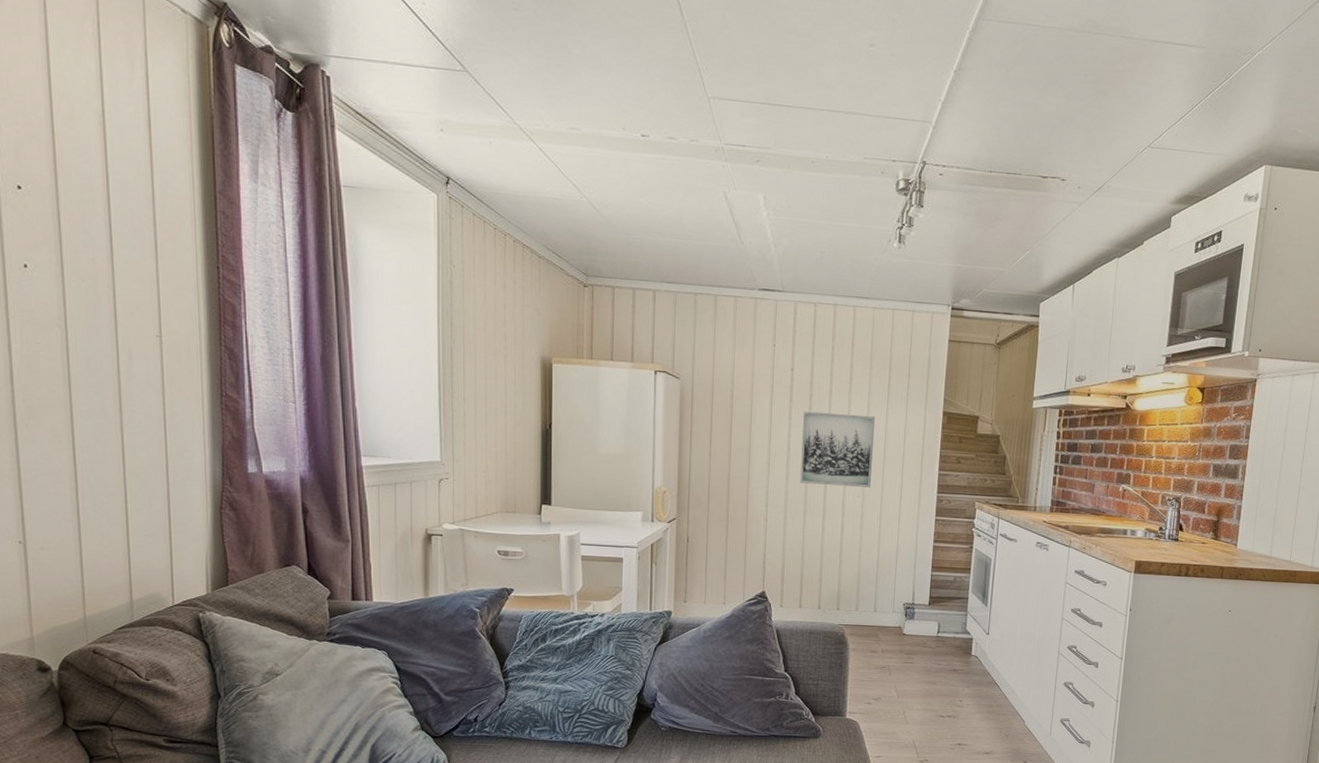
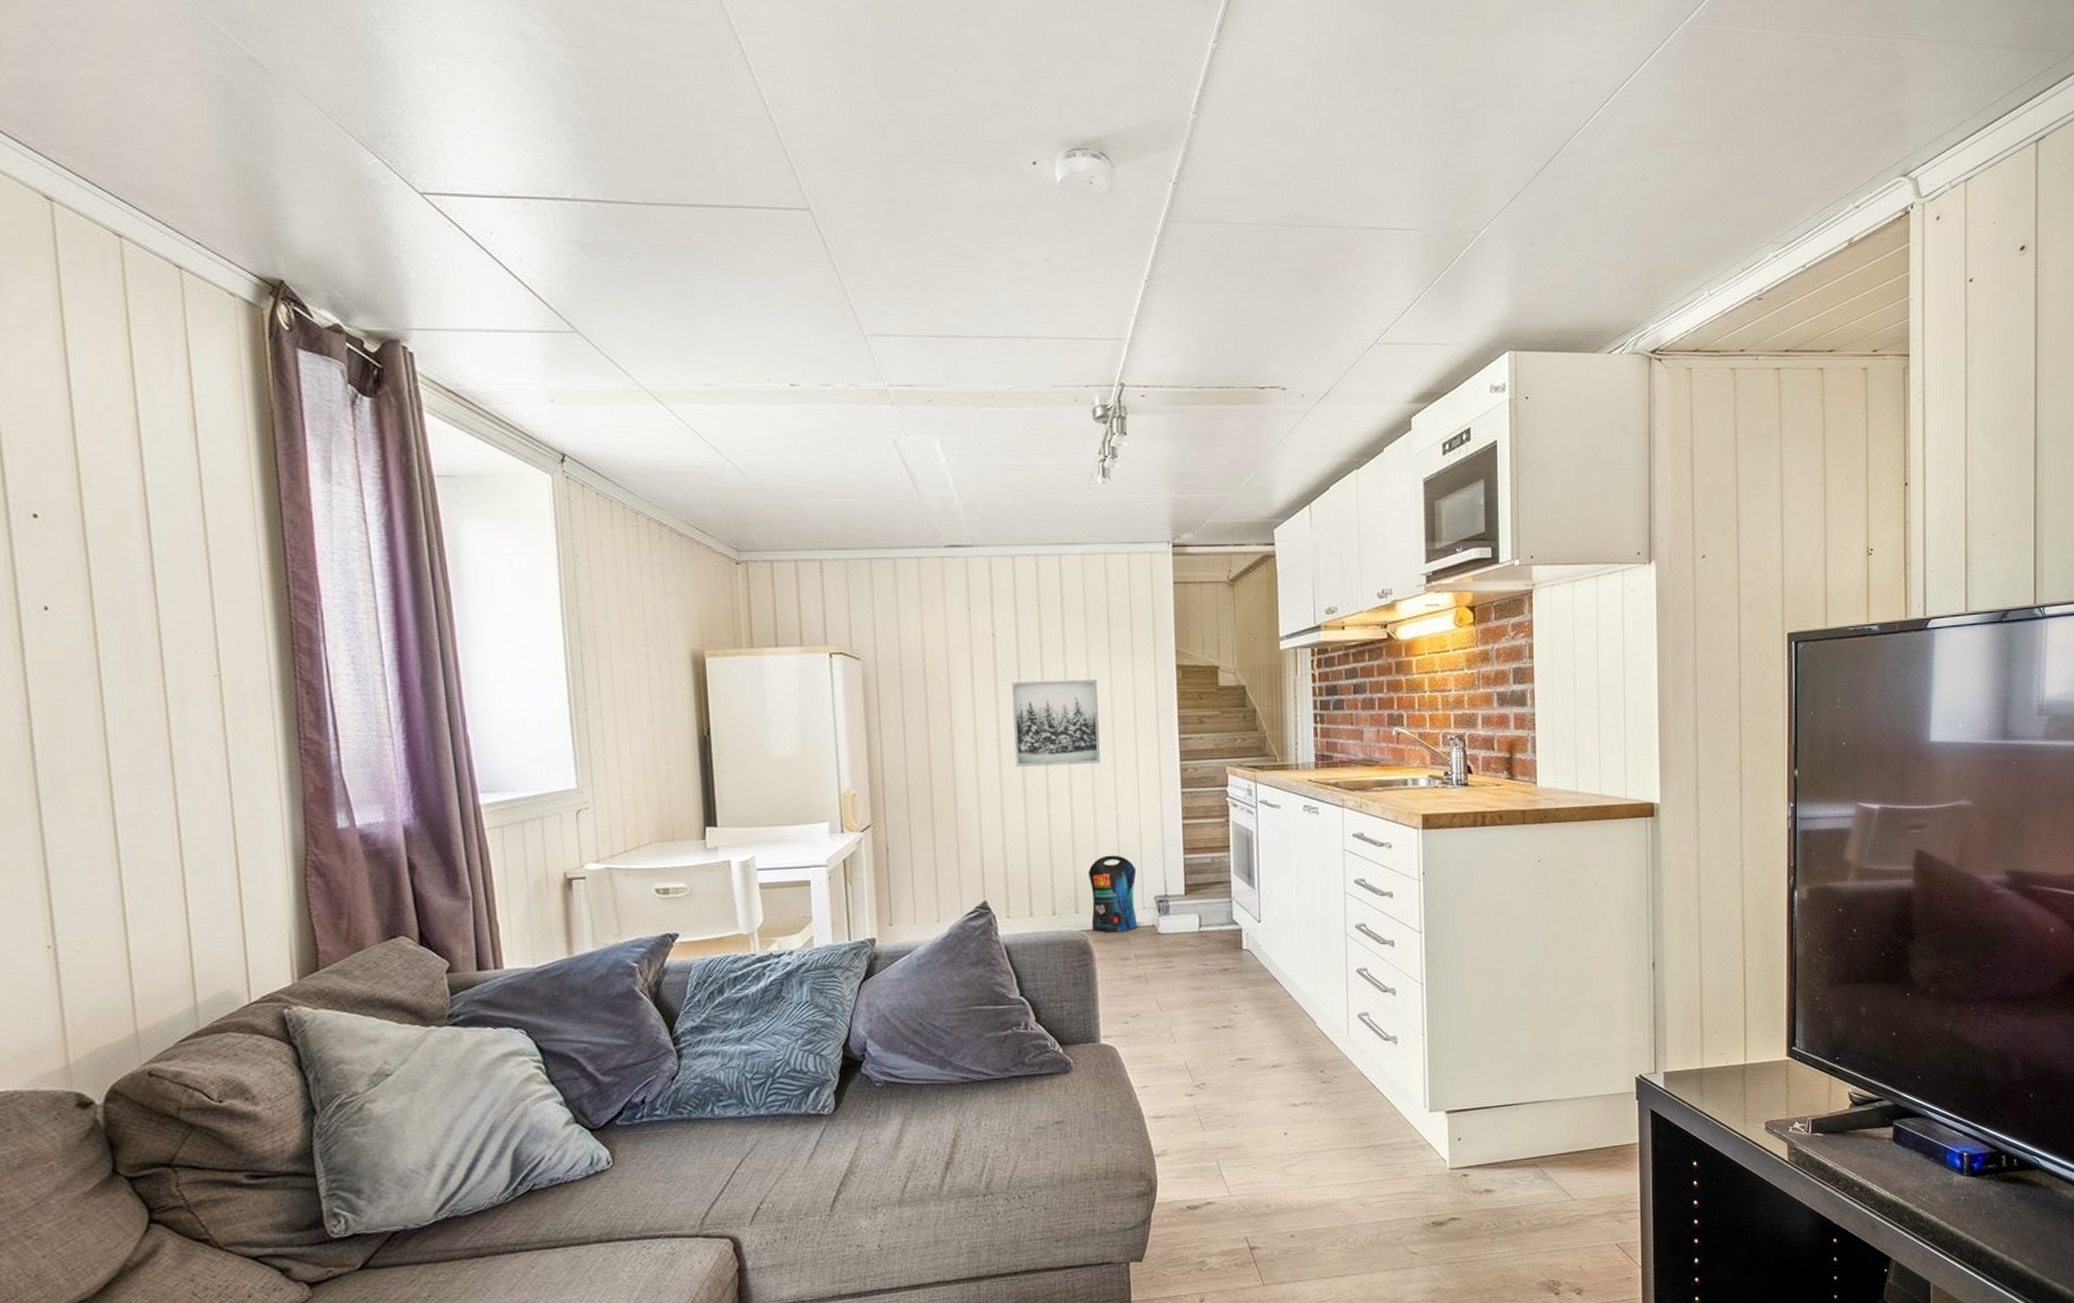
pouch: none [849,565,891,629] -> present [1087,855,1138,933]

